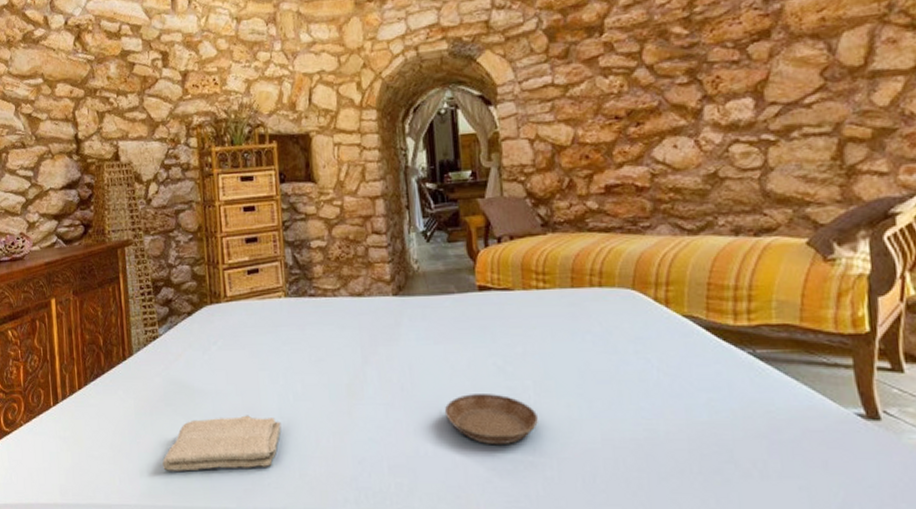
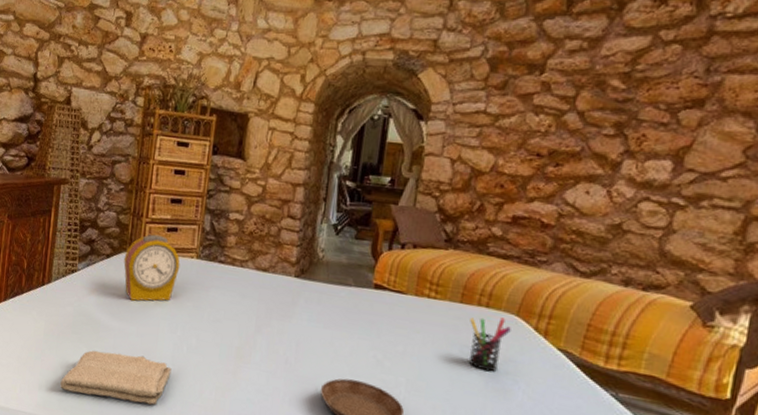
alarm clock: none [207,280,269,357] -> present [124,234,180,301]
pen holder: none [585,294,630,355] -> present [468,317,511,372]

